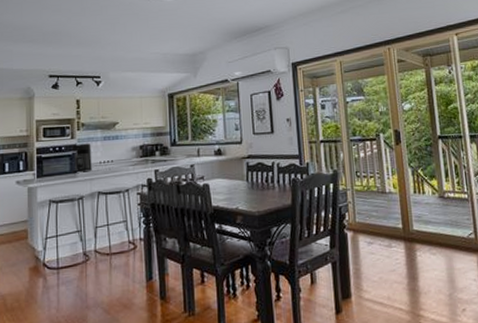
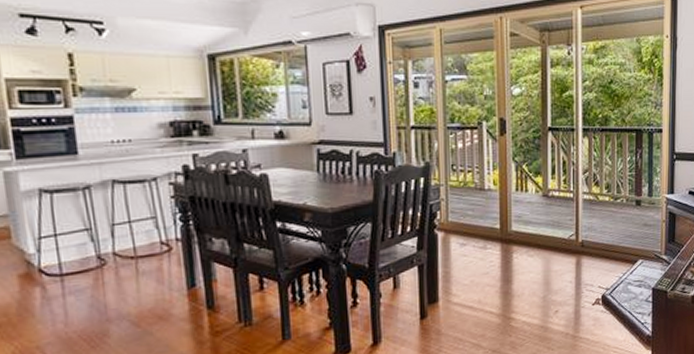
coffee maker: present [72,143,92,173] -> none [67,115,100,155]

